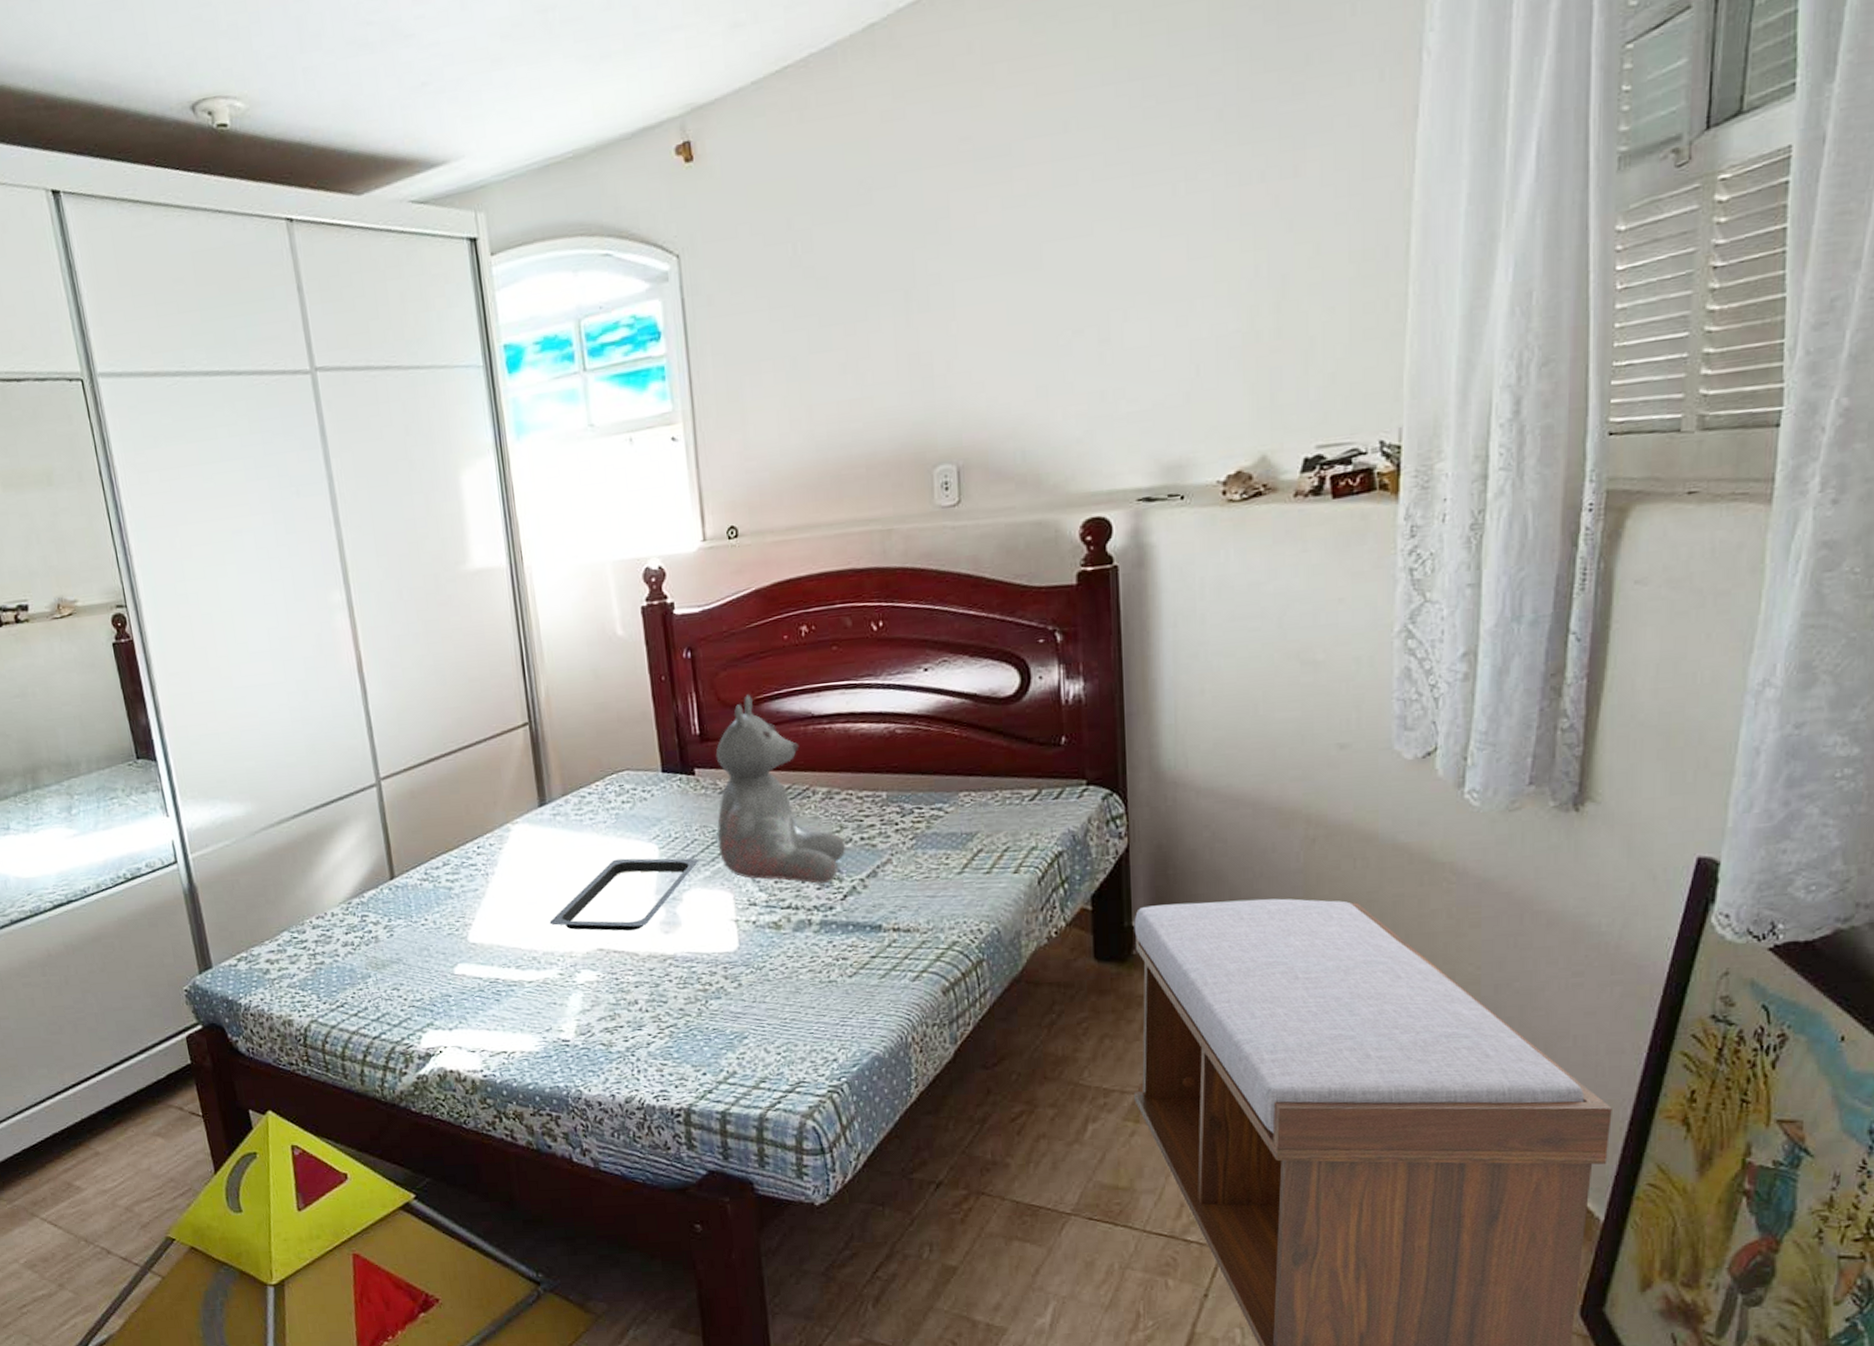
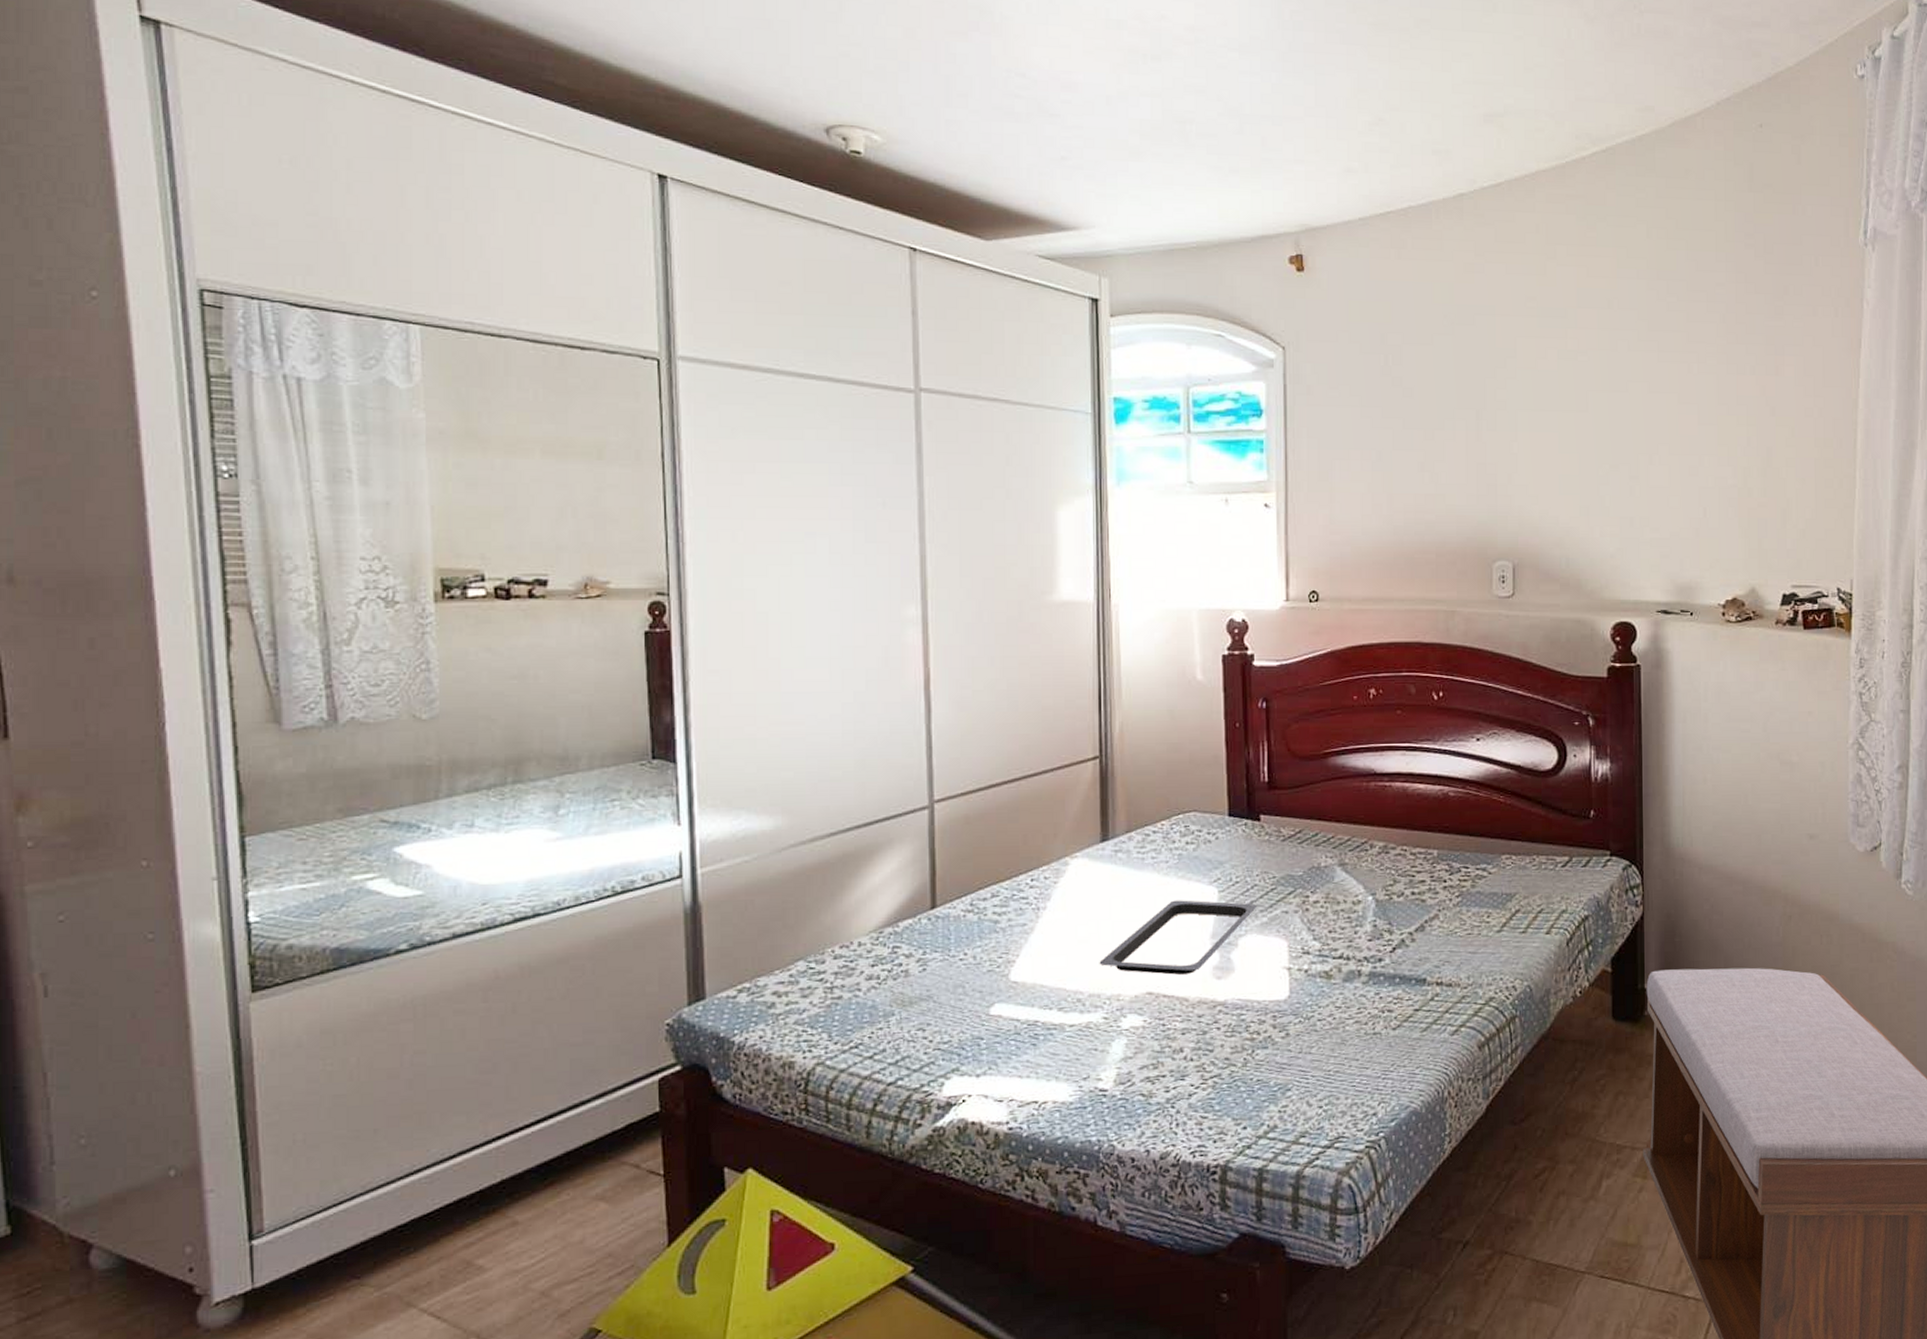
teddy bear: present [715,694,846,884] -> none [1277,748,1398,935]

